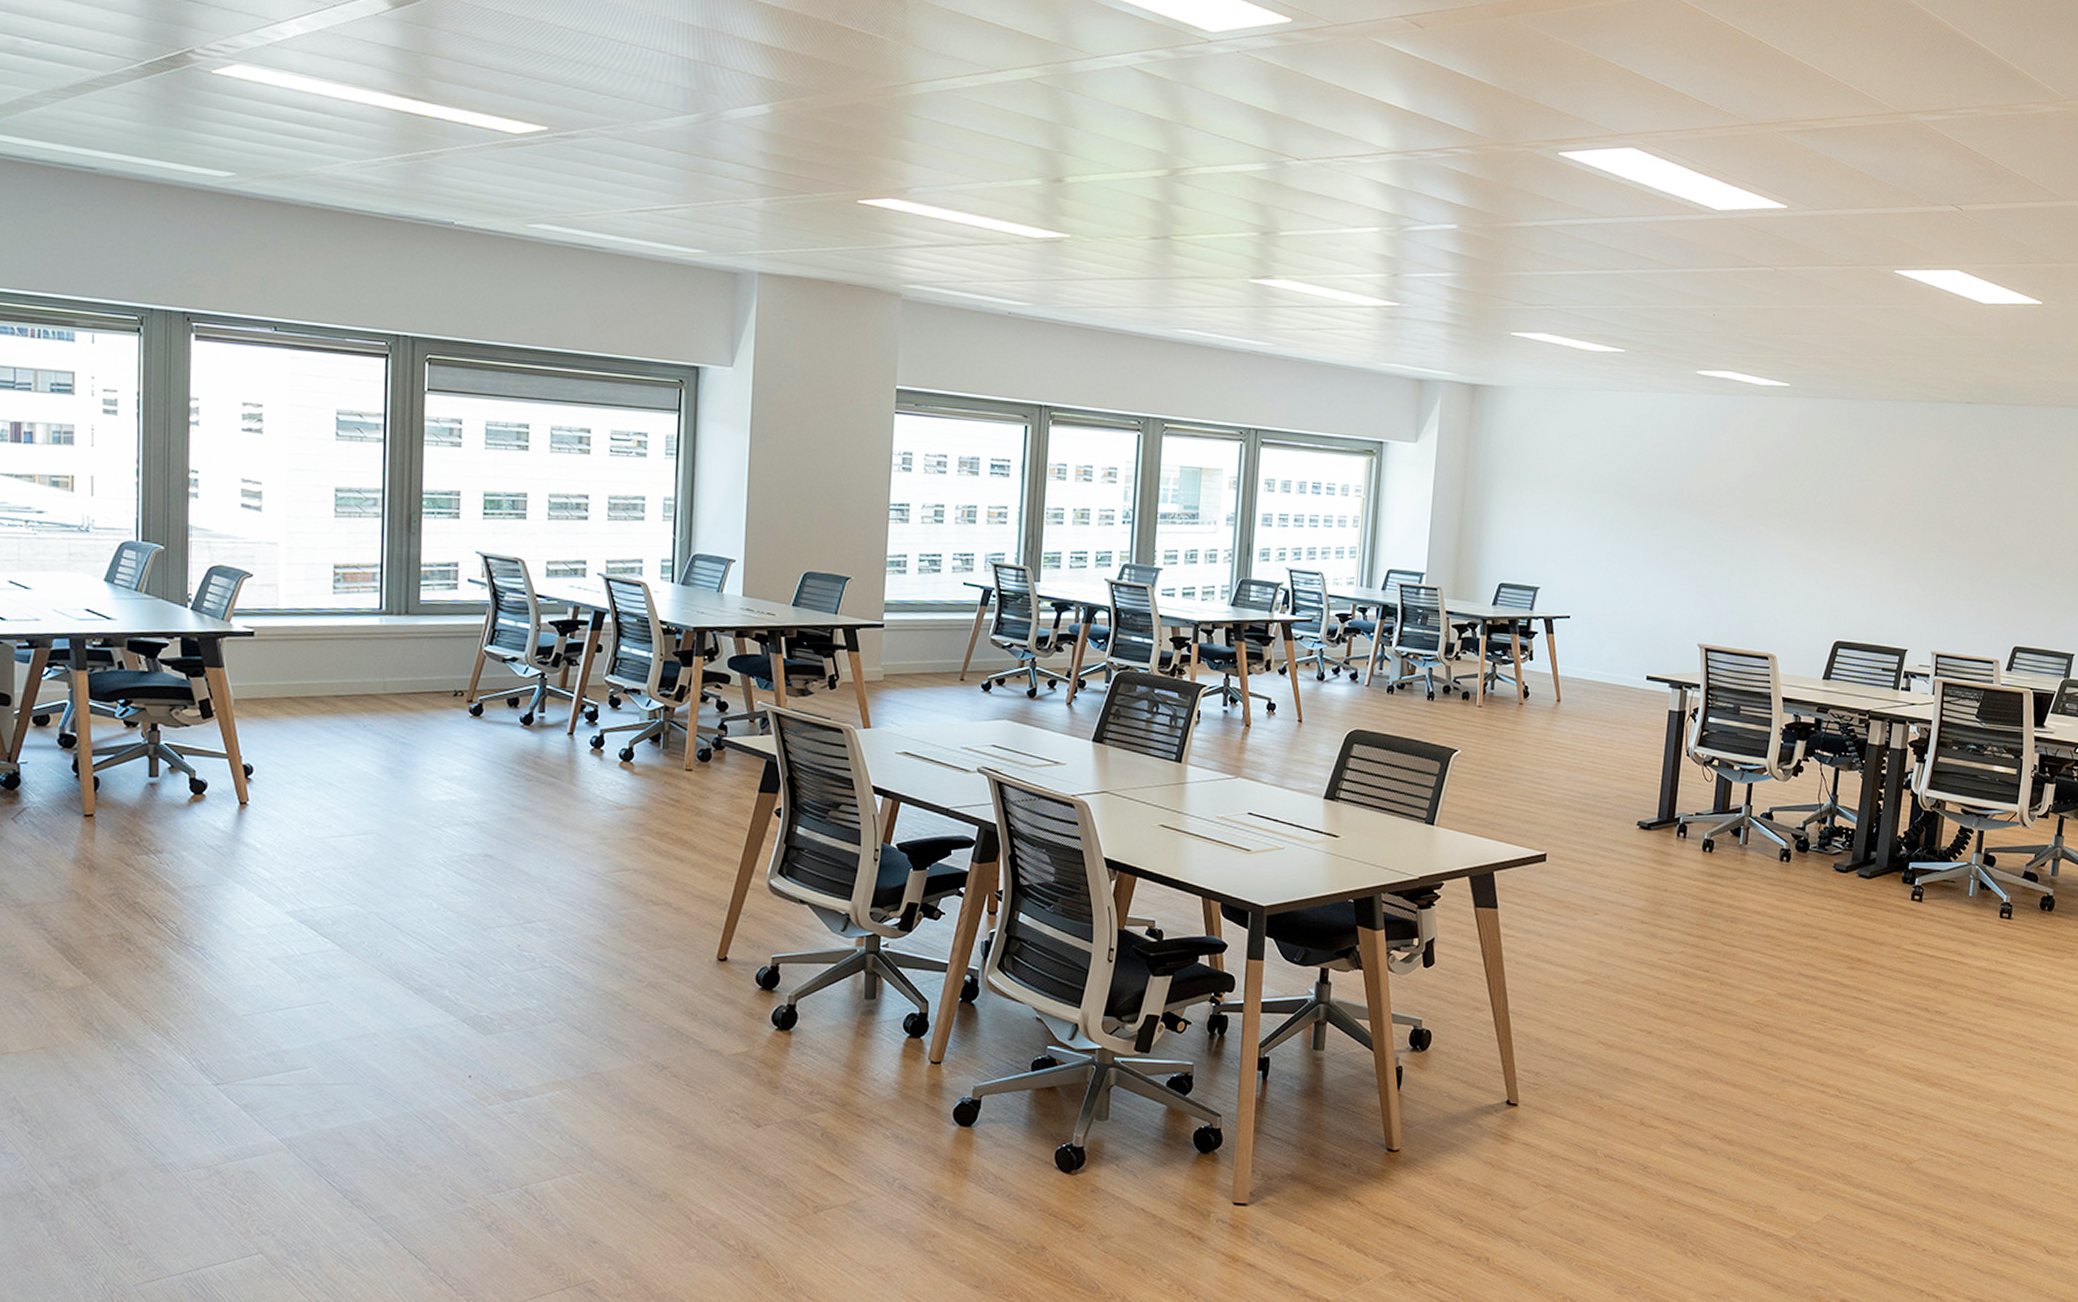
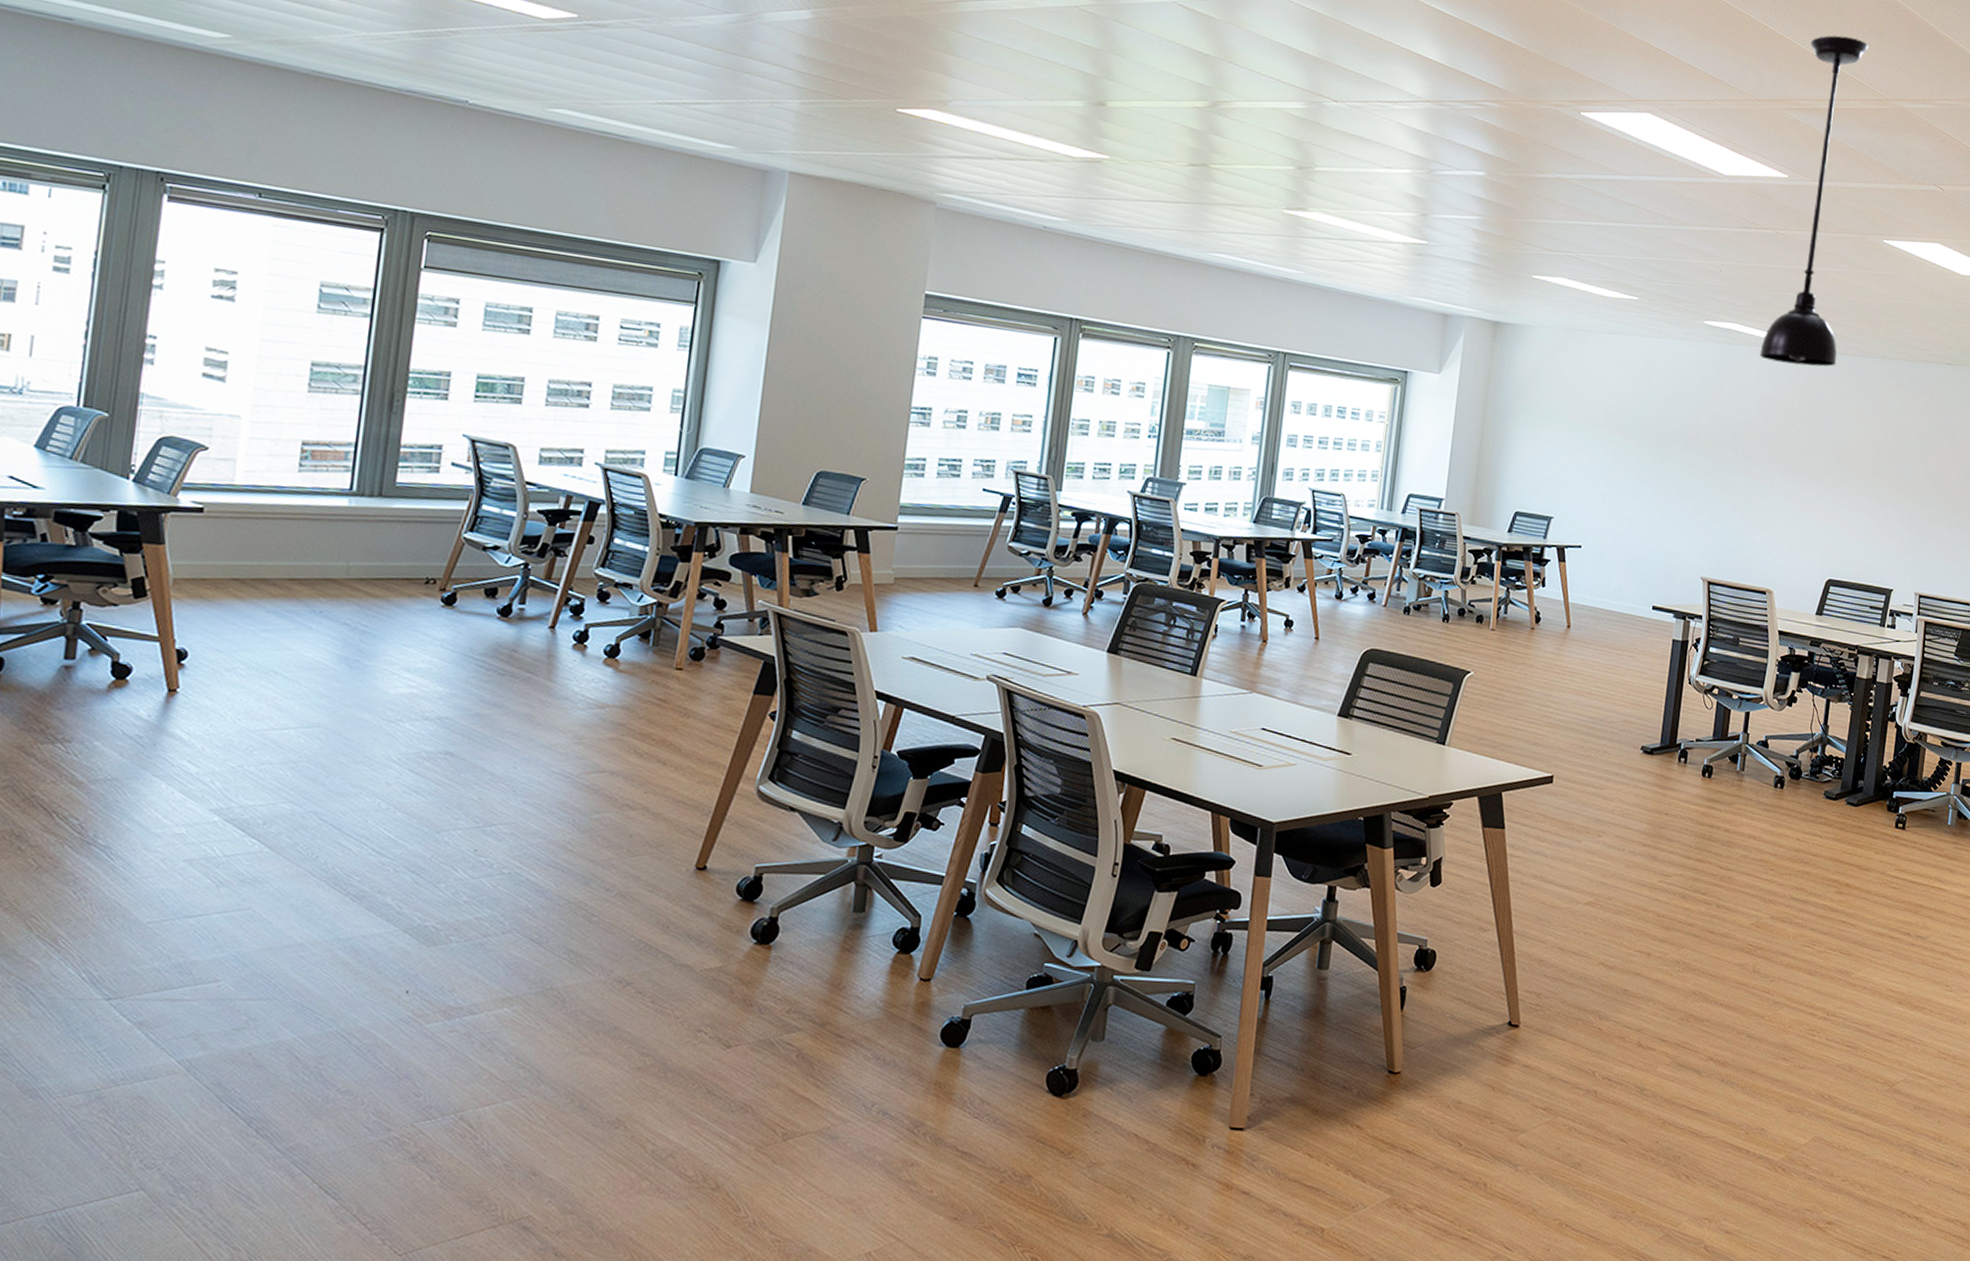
light fixture: none [1758,45,1876,414] -> present [1759,35,1868,367]

